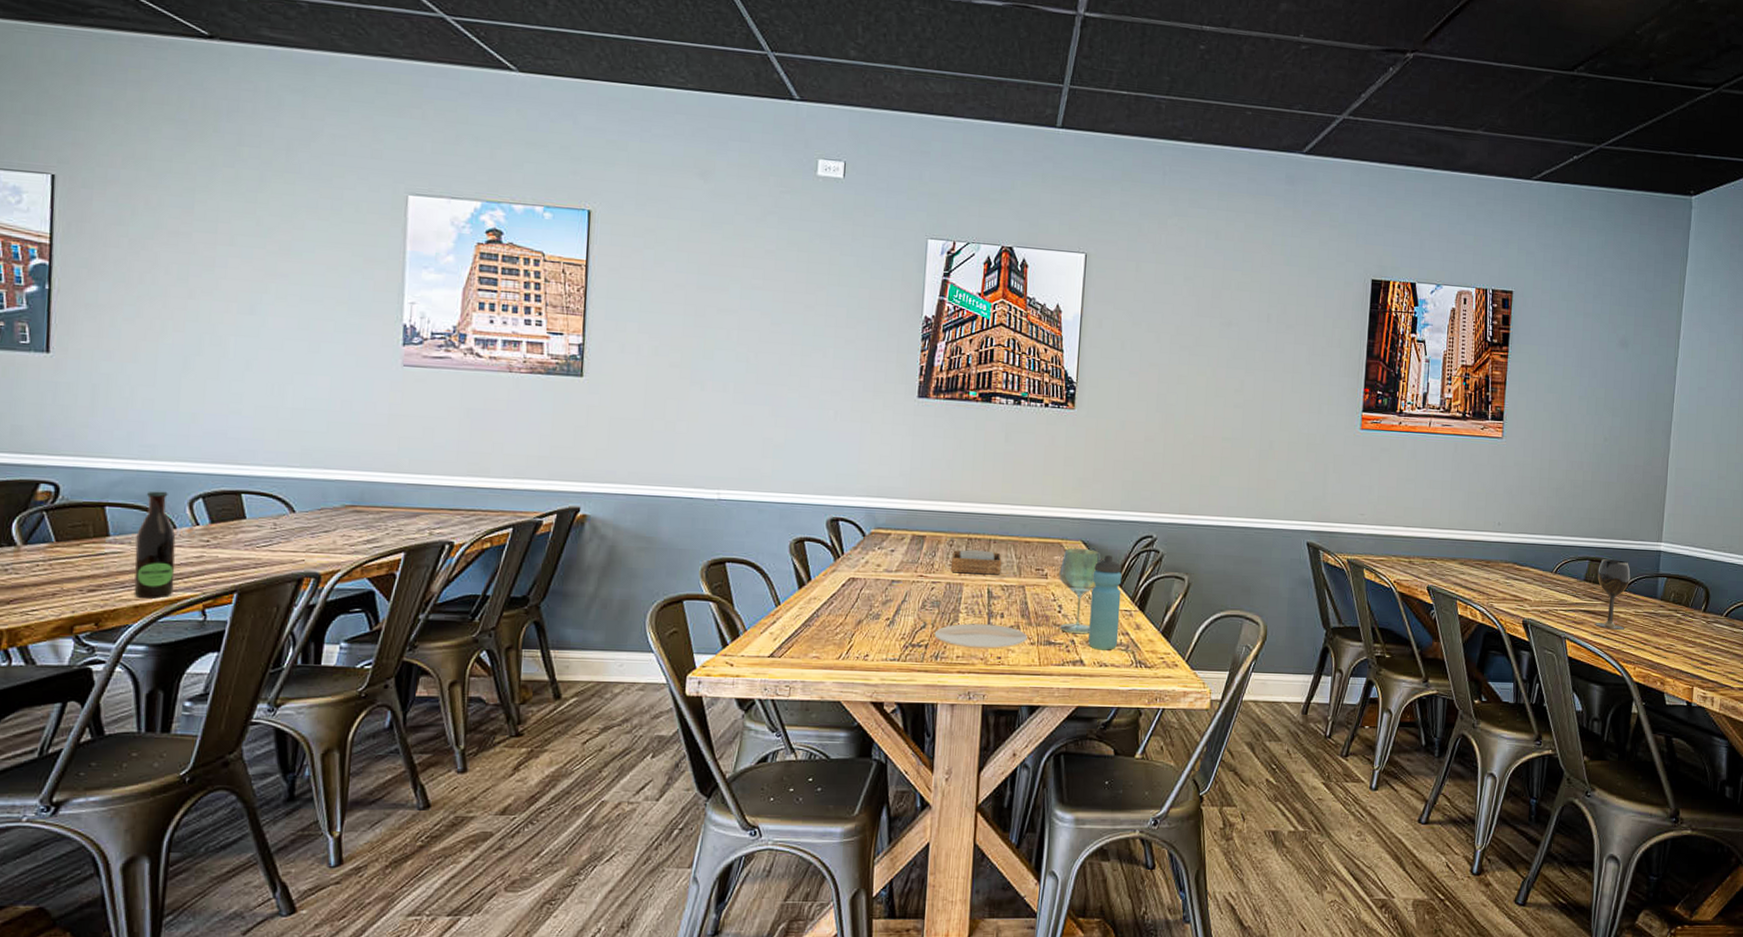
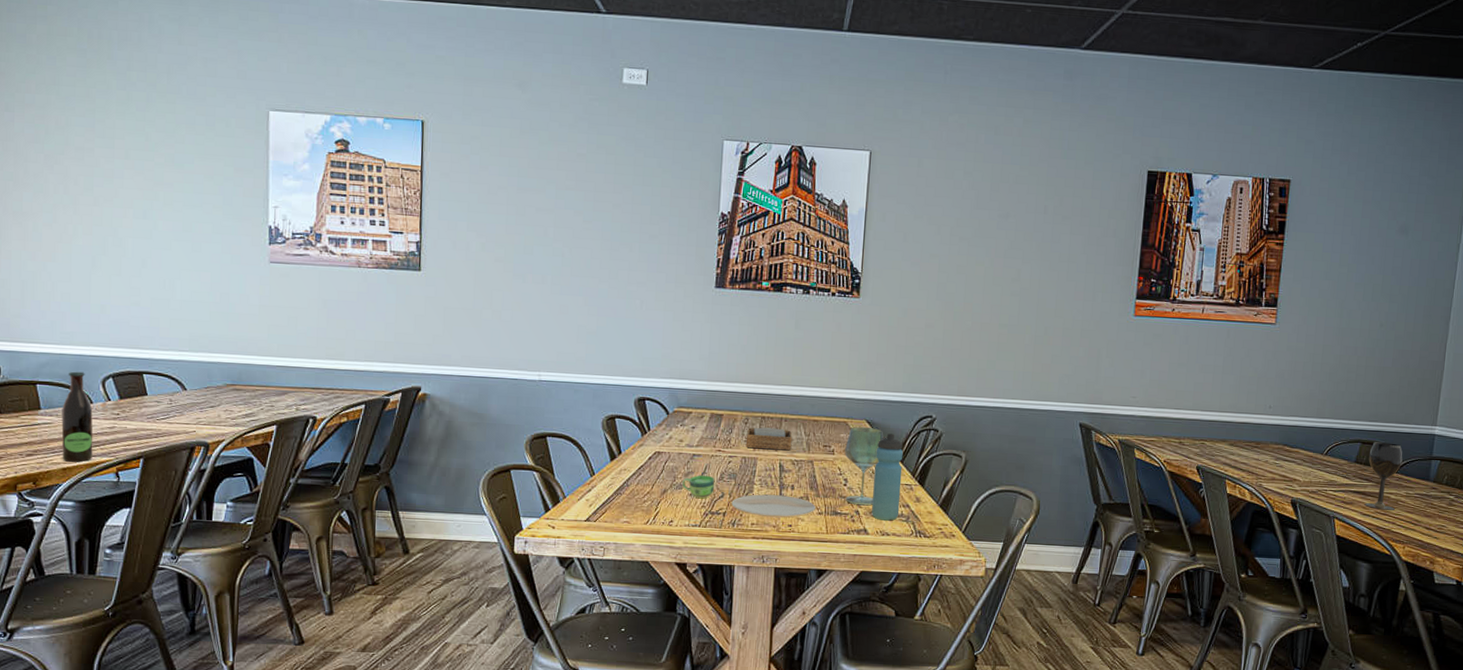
cup: none [878,603,917,630] -> present [681,475,715,499]

